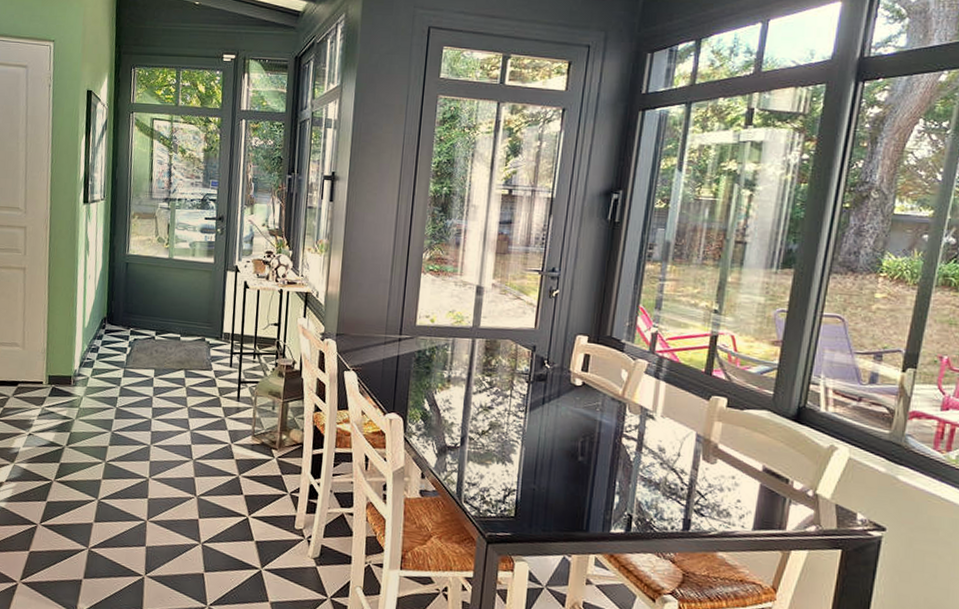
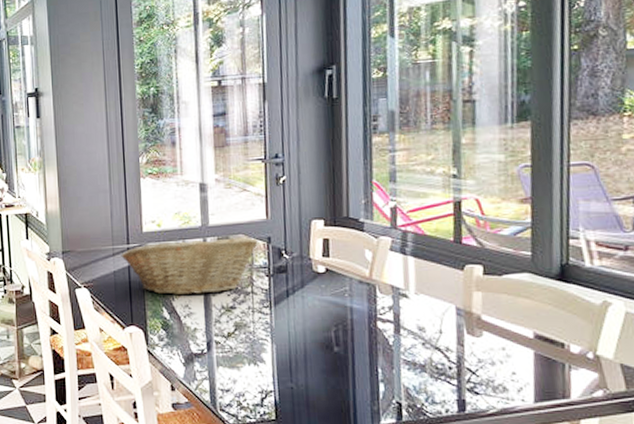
fruit basket: none [392,335,524,393] -> present [121,237,258,296]

